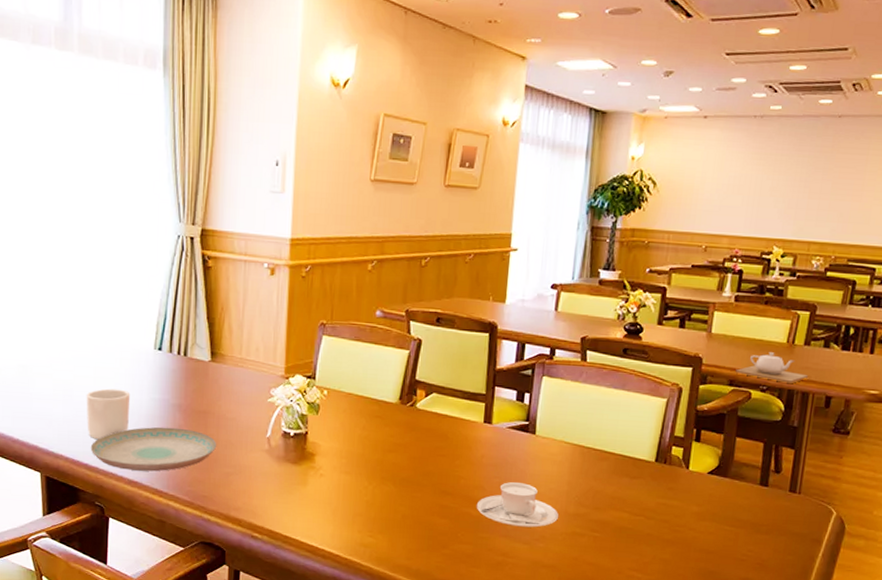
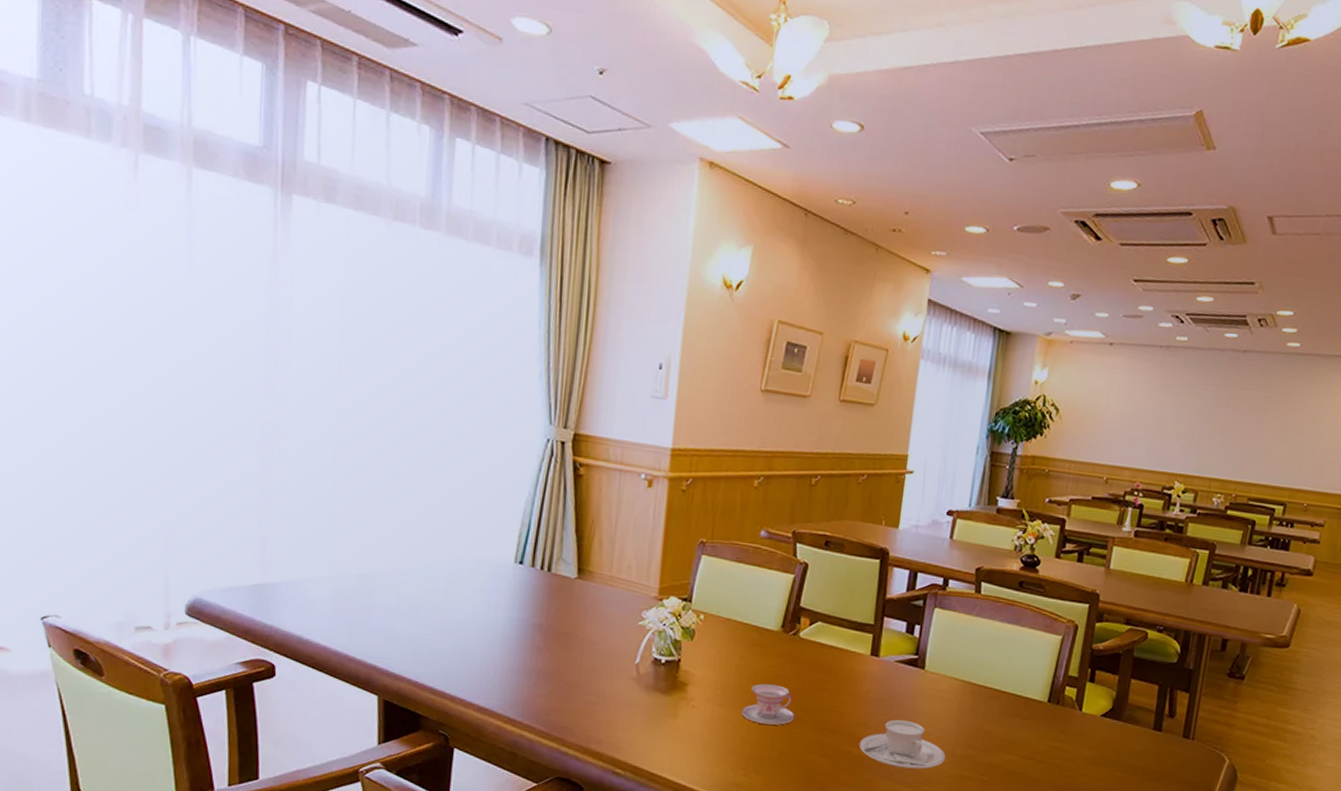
mug: present [86,388,131,440] -> none [434,604,486,661]
plate: present [90,427,217,472] -> none [436,648,580,698]
teacup: none [366,452,415,490] -> present [741,683,795,725]
teapot: present [735,352,808,383] -> none [1132,591,1205,624]

